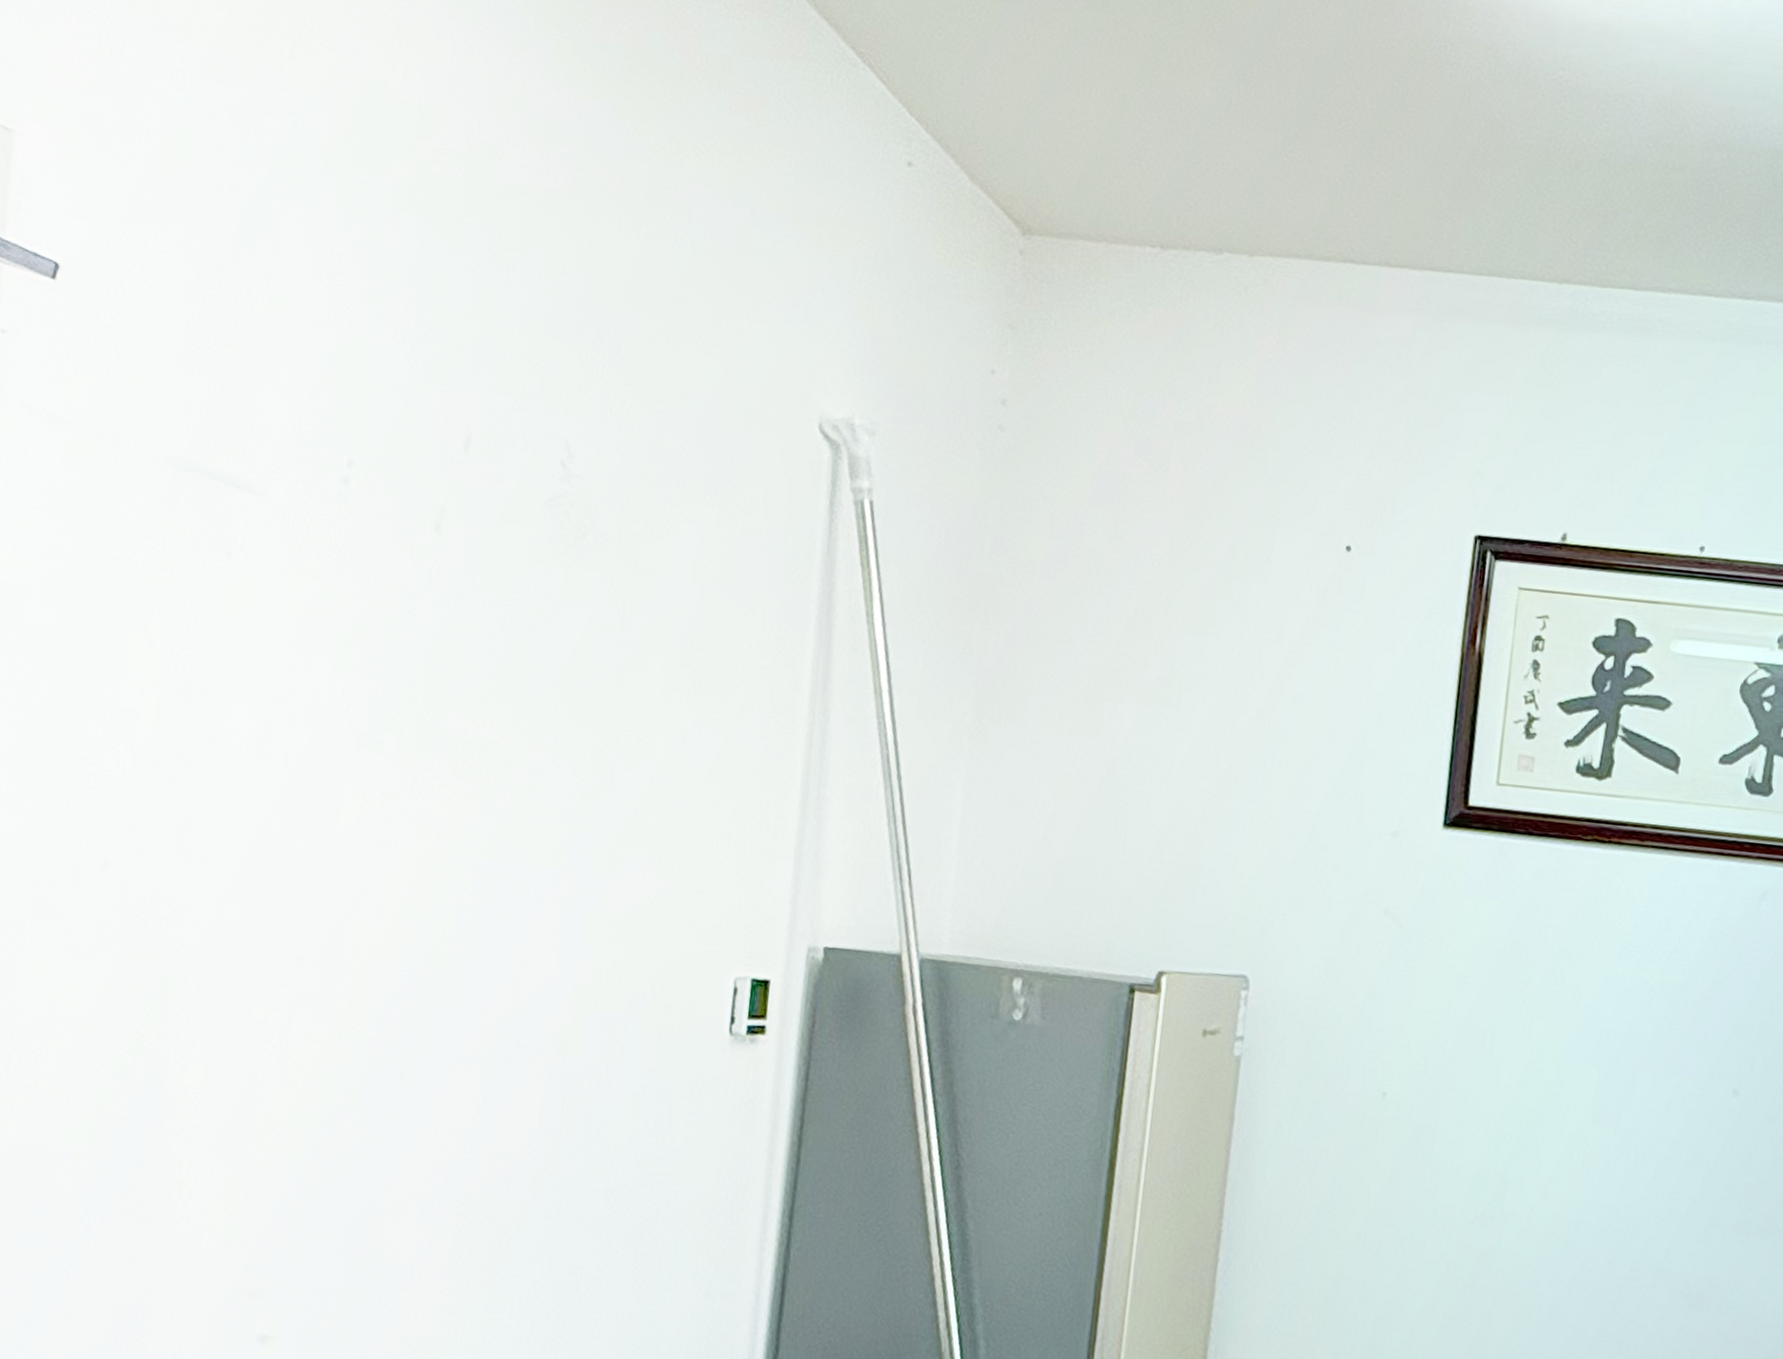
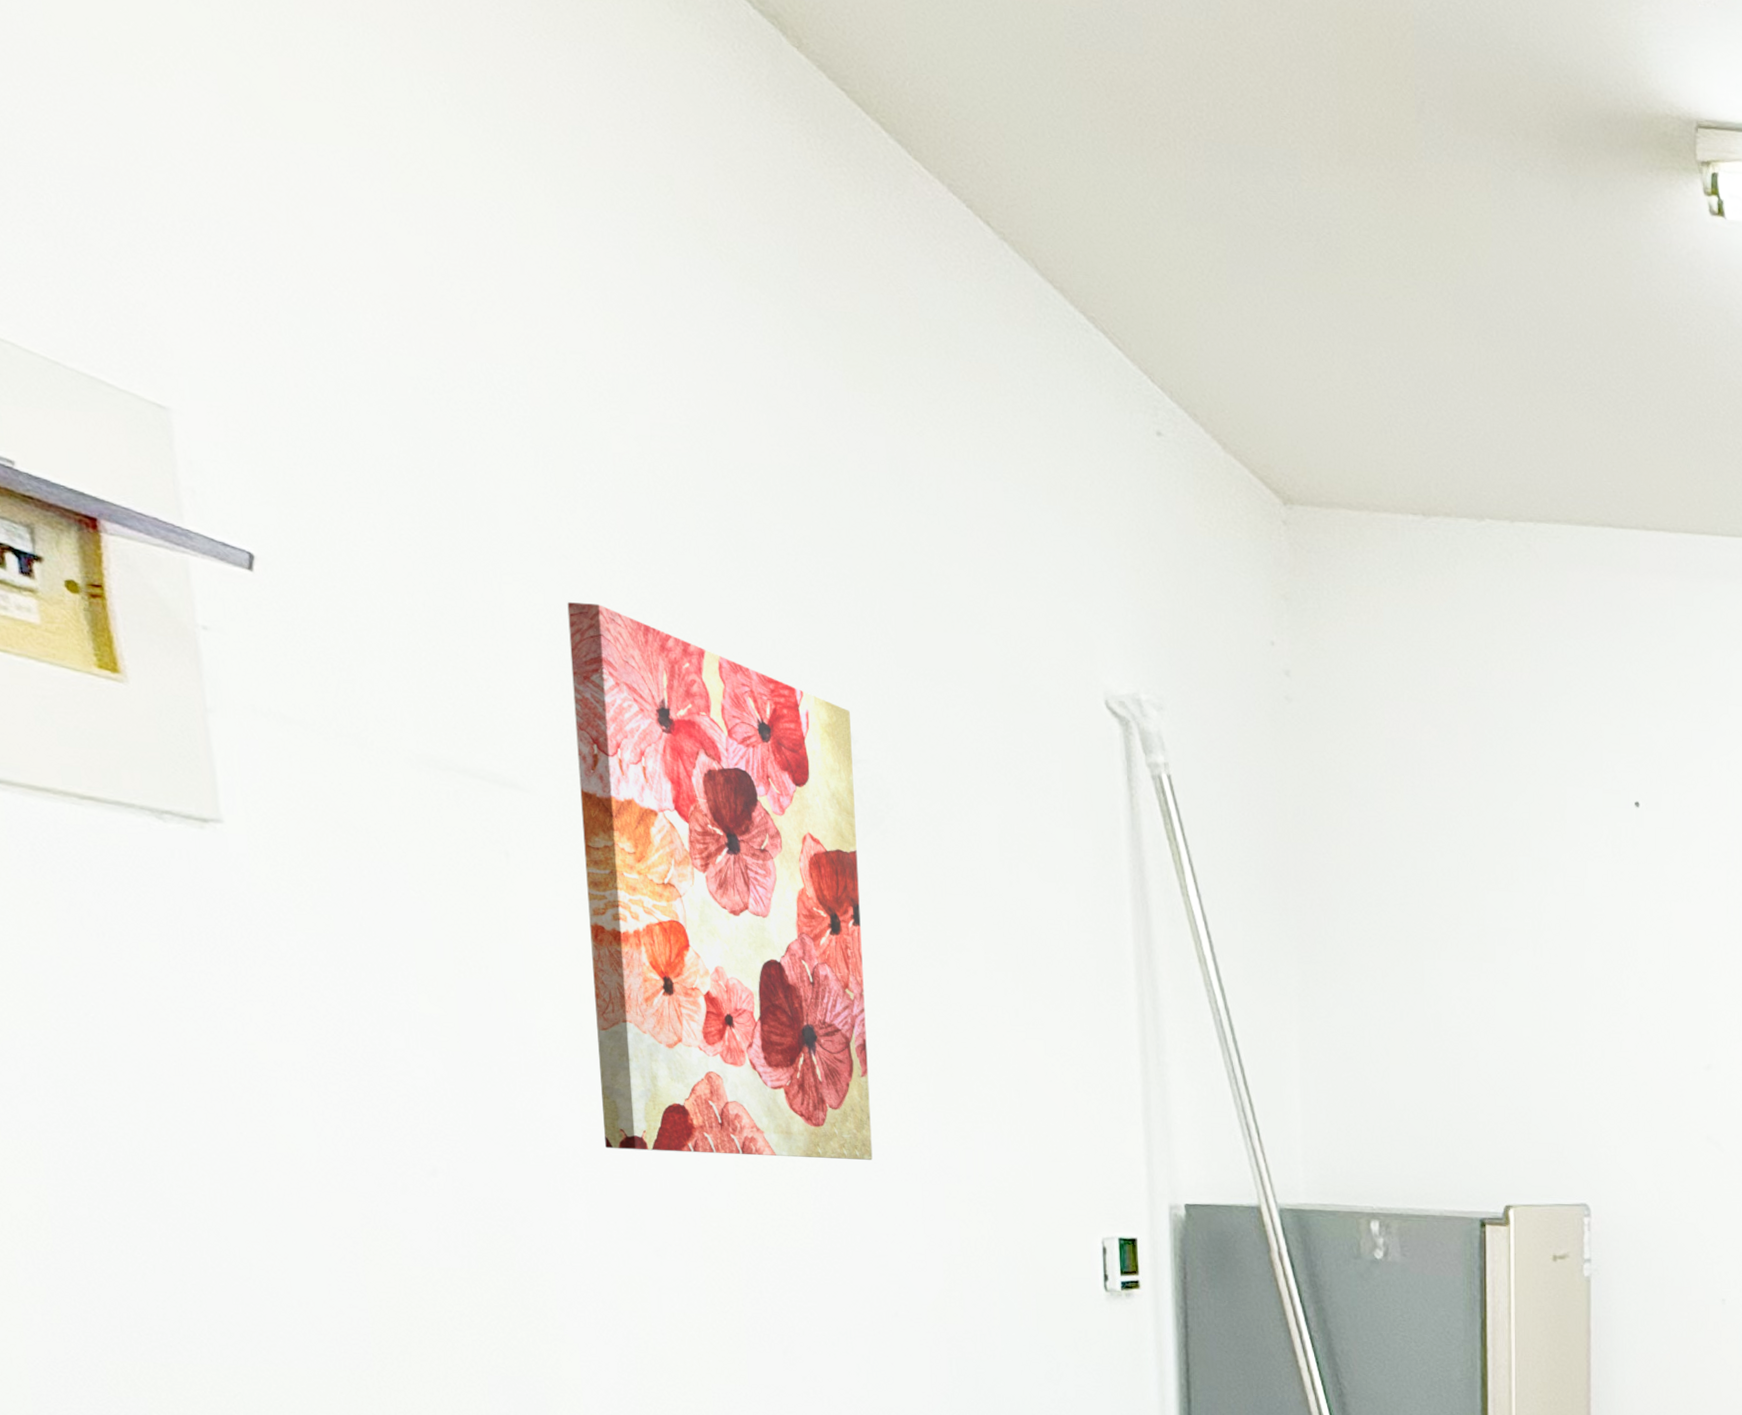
wall art: none [268,315,572,880] -> present [567,602,873,1160]

